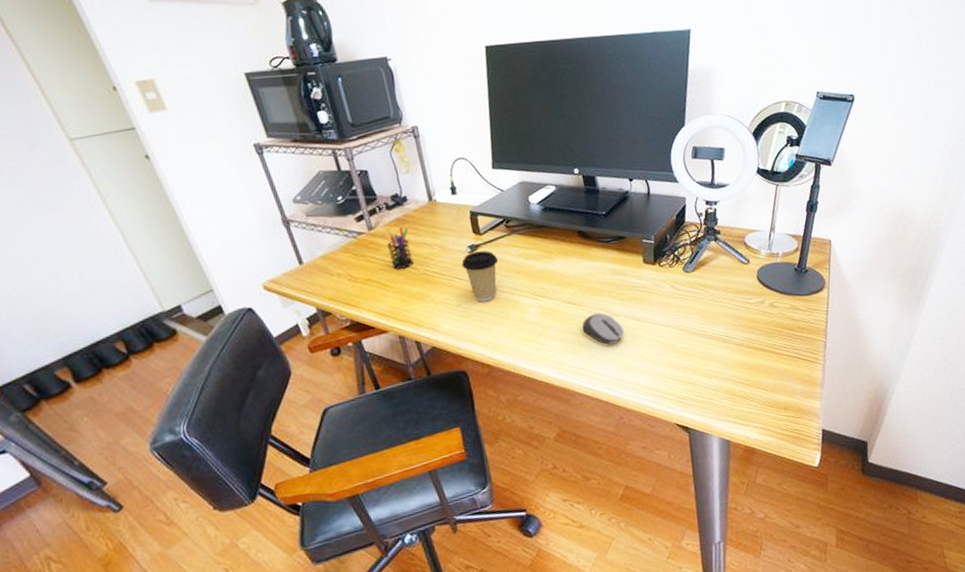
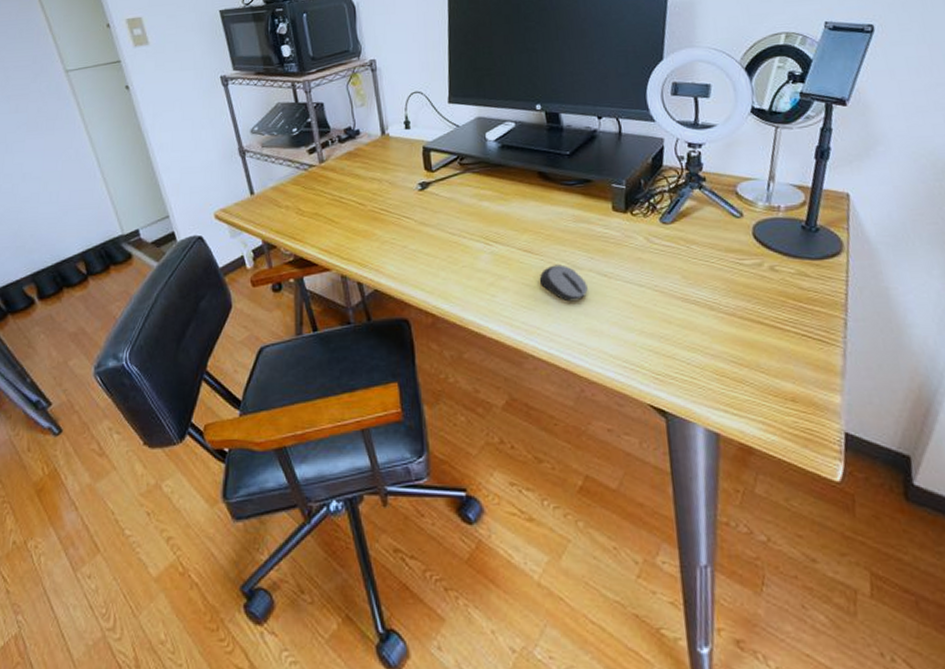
pen holder: present [385,227,413,269] -> none [336,161,361,204]
coffee cup: present [461,250,499,302] -> none [411,189,450,245]

